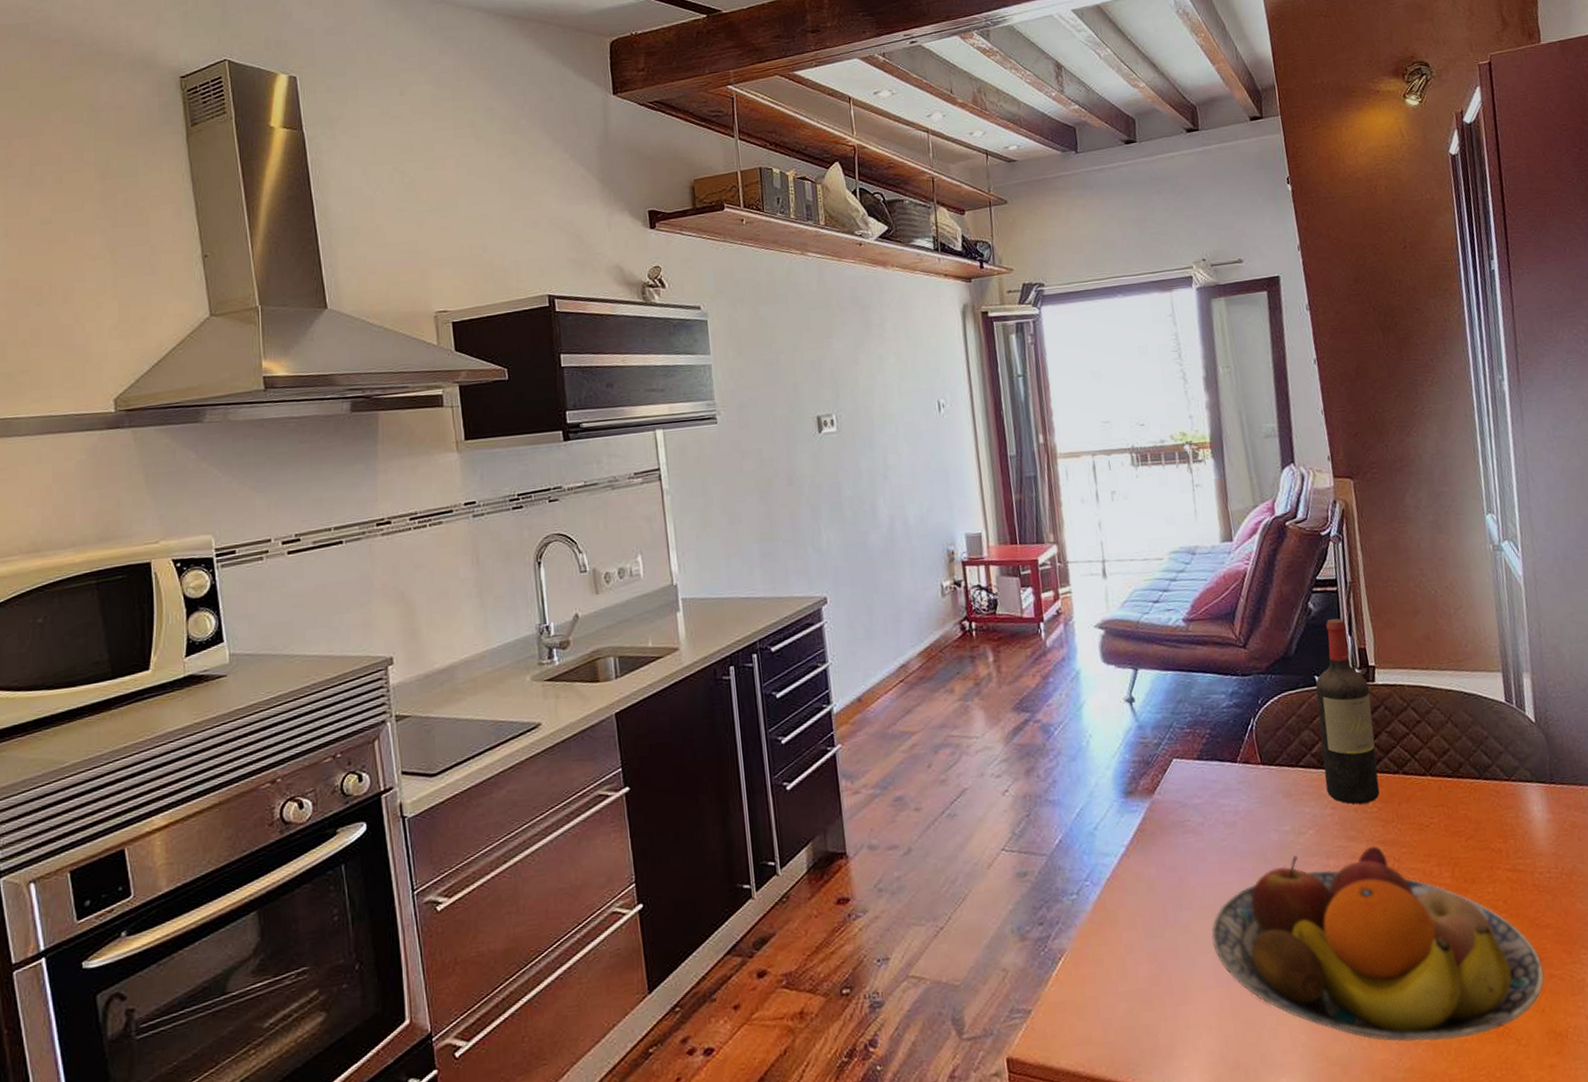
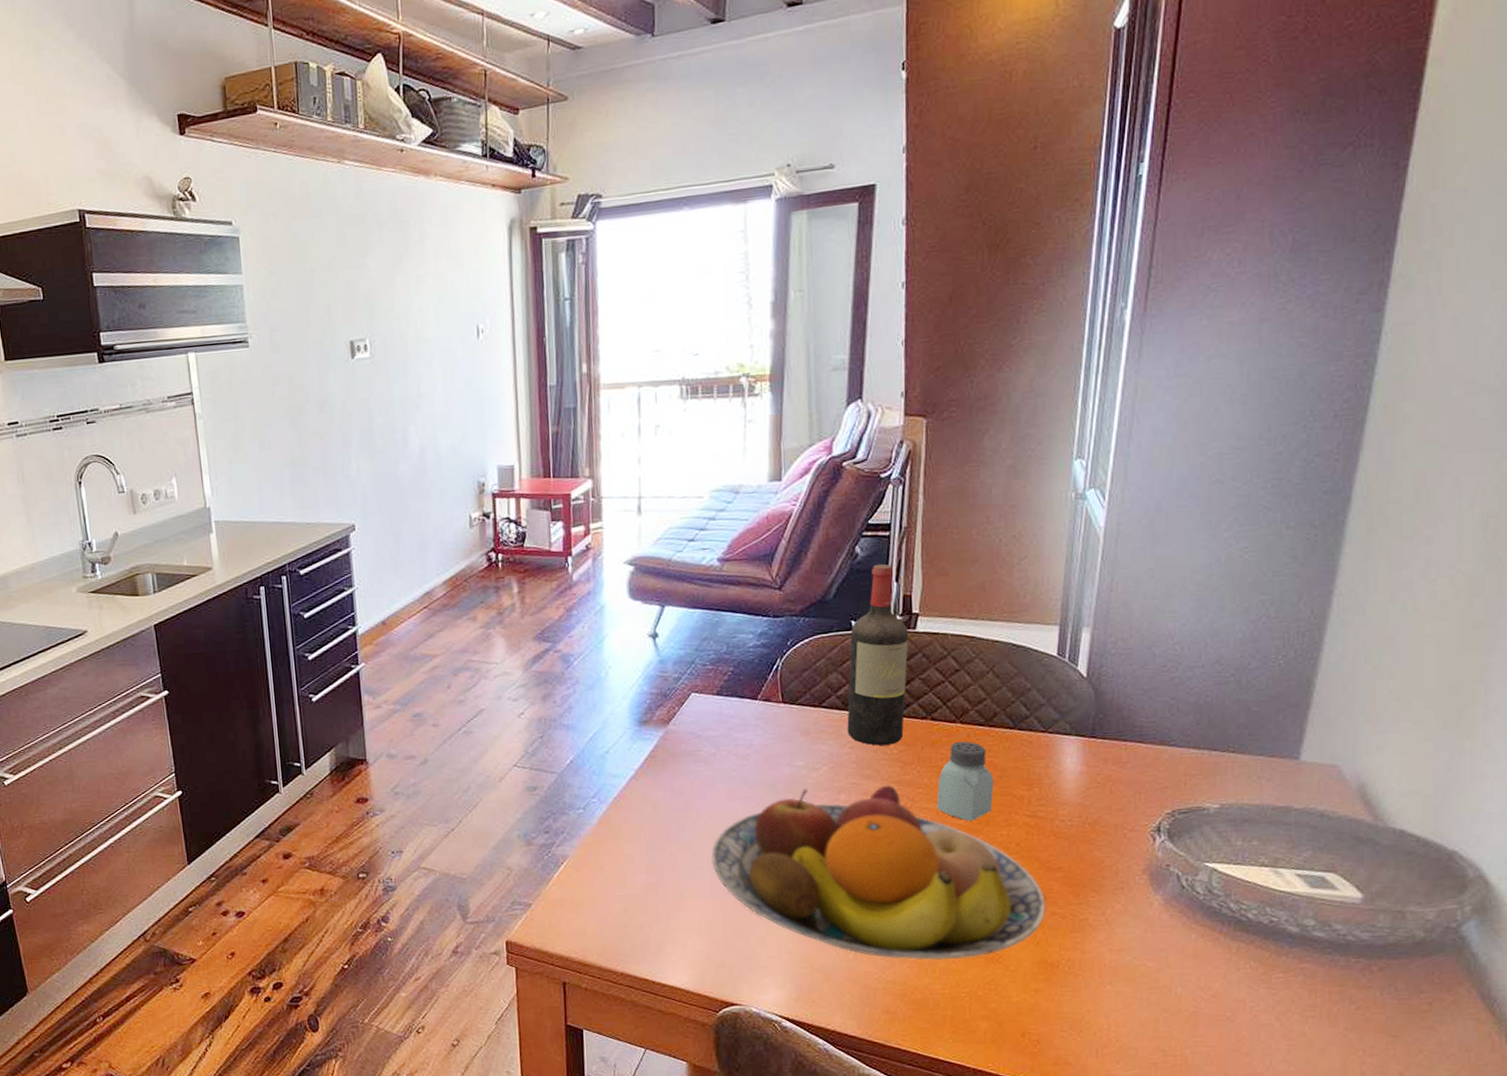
saltshaker: none [1419,794,1475,881] -> present [936,741,994,822]

